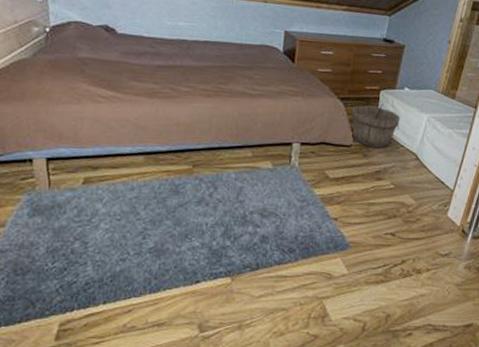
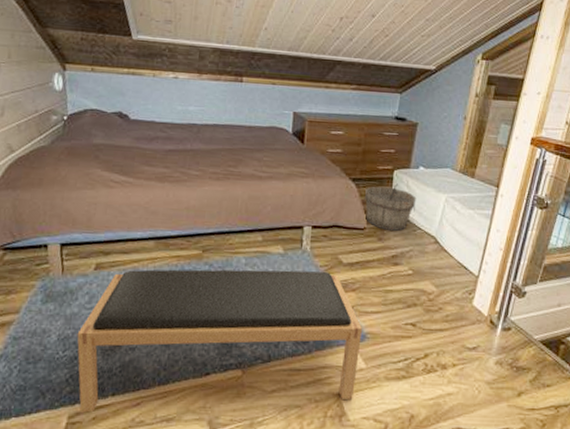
bench: none [66,184,346,320] -> present [77,269,363,413]

